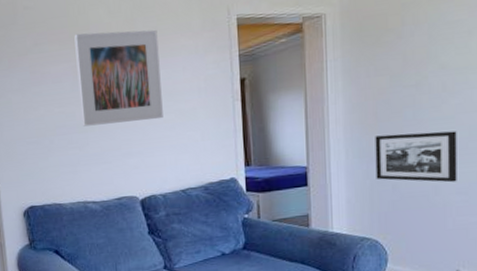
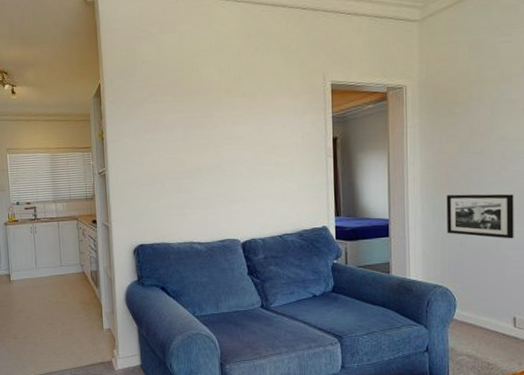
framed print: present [74,29,163,127] -> none [187,87,265,173]

